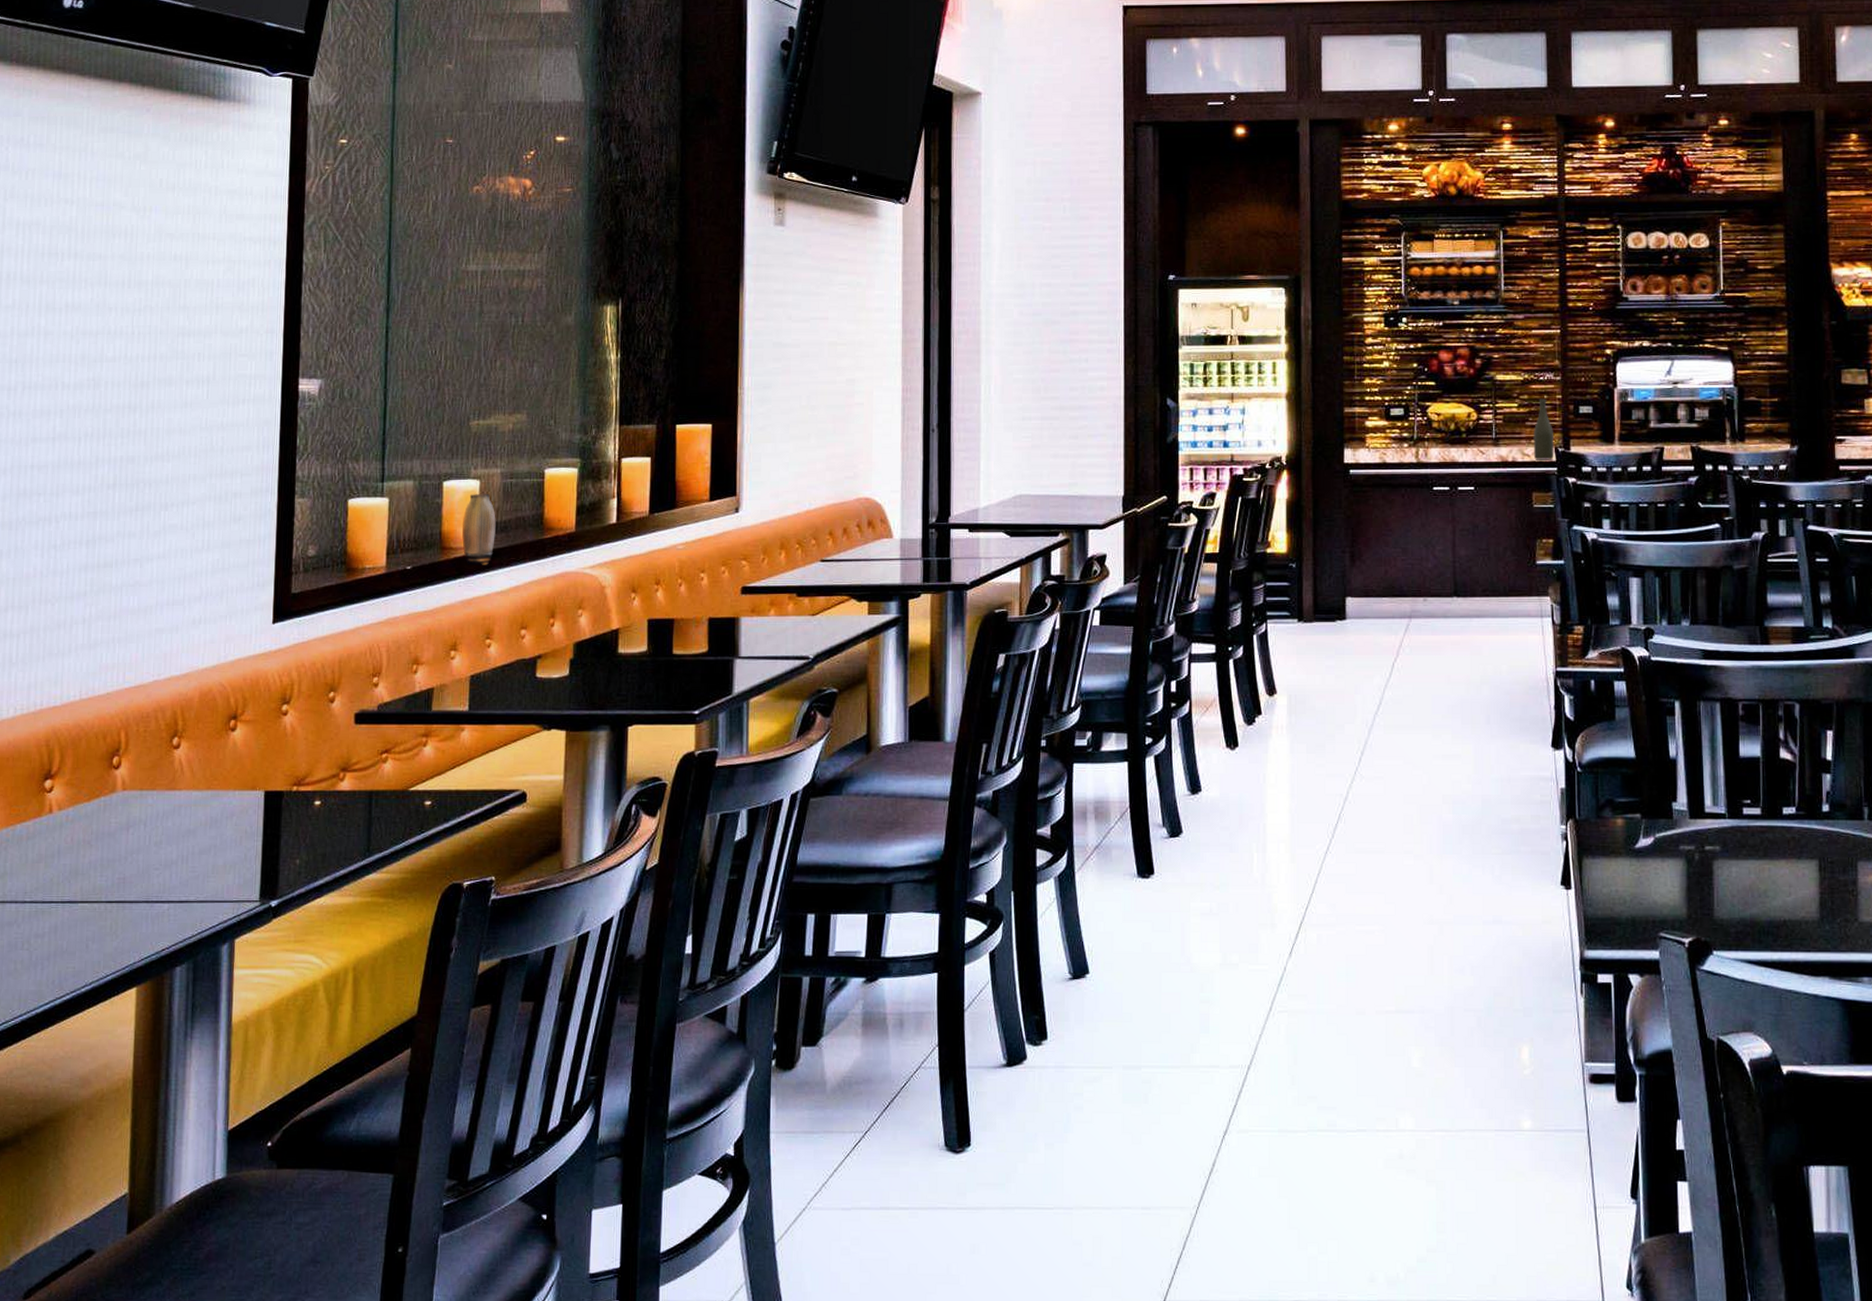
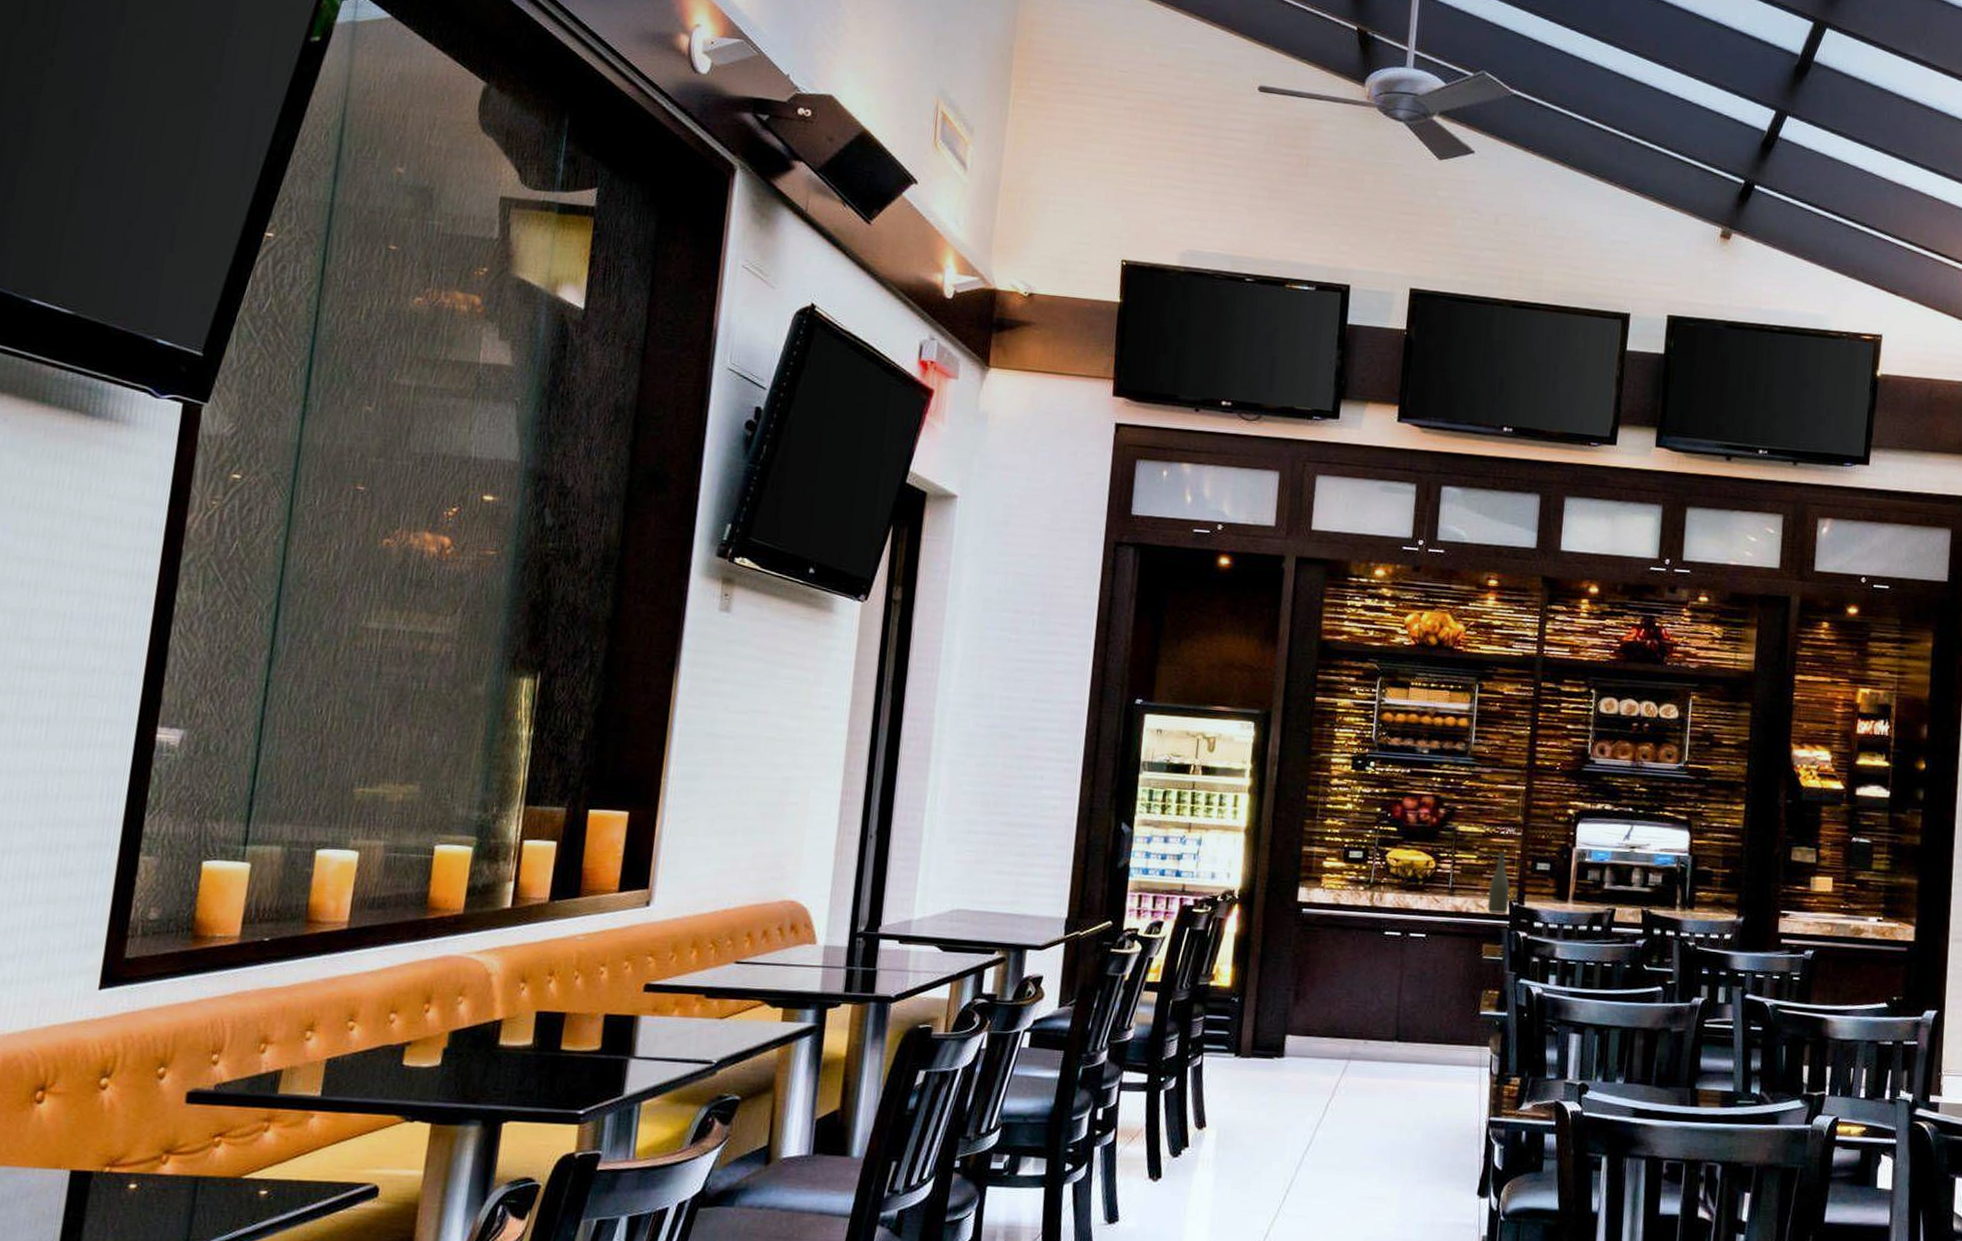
vase: present [461,494,496,565] -> none [331,866,374,943]

